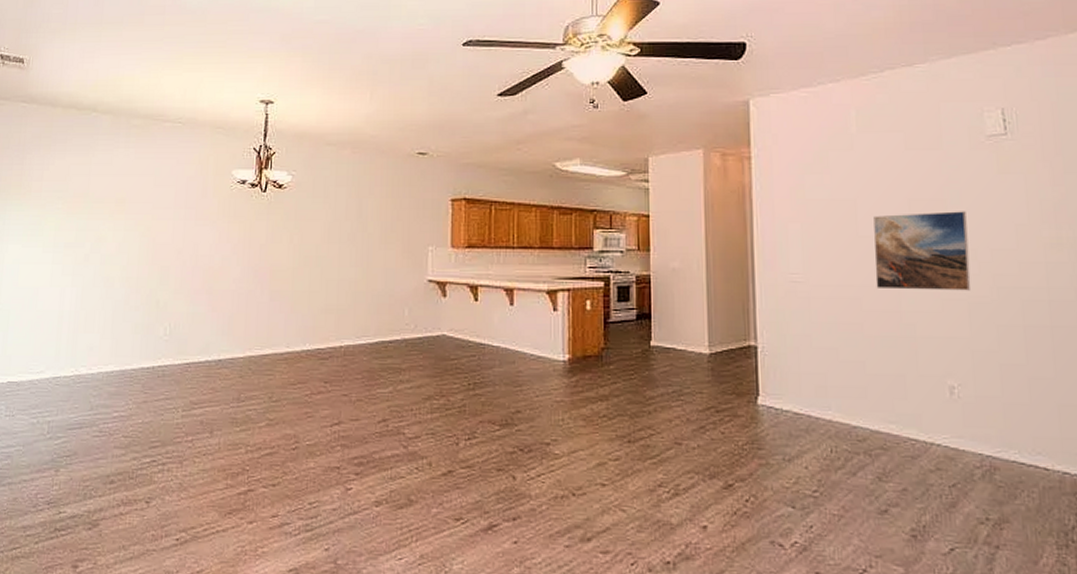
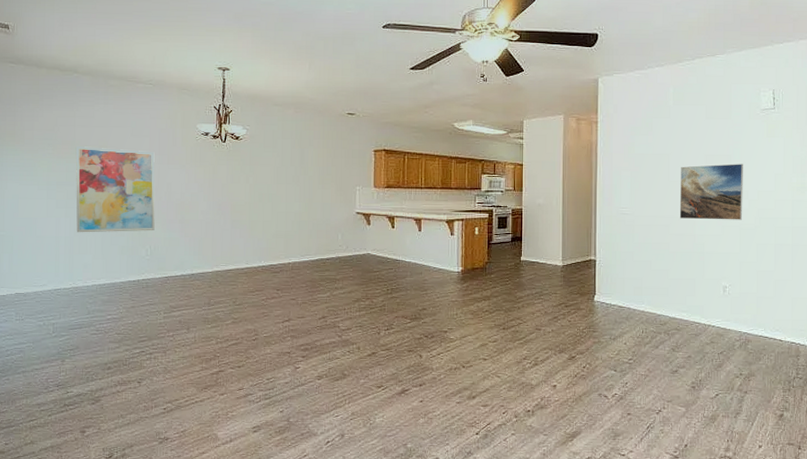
wall art: none [83,199,181,306] -> present [76,146,155,233]

